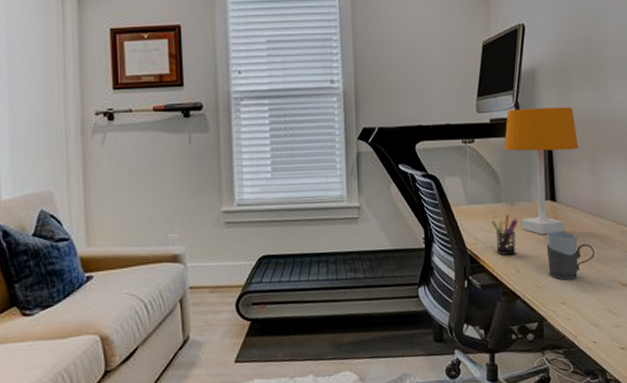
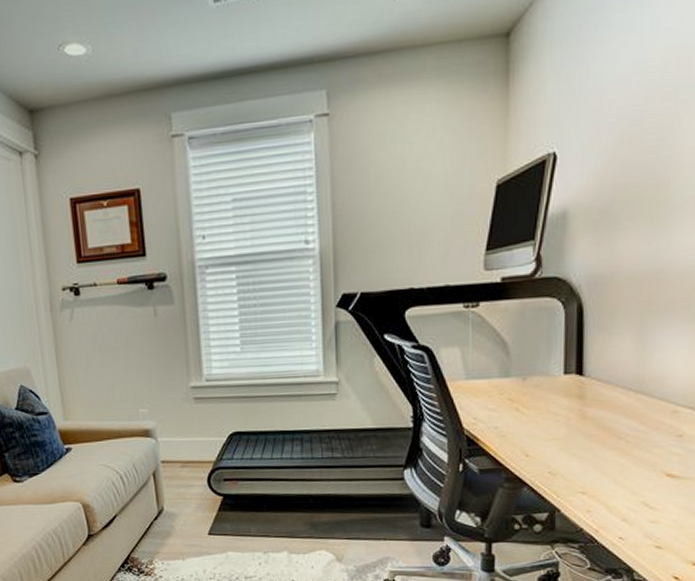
pen holder: present [491,214,519,256] -> none [496,390,531,438]
desk lamp: present [504,107,578,235] -> none [518,258,621,415]
mug: present [546,231,594,280] -> none [566,411,631,467]

